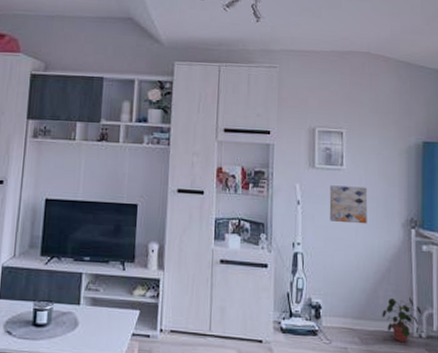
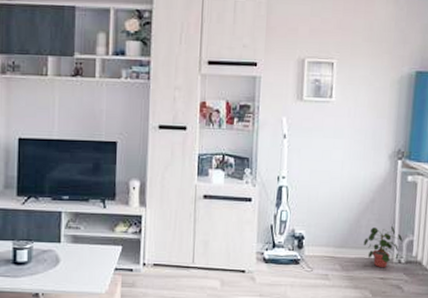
wall art: present [329,185,368,224] -> none [316,118,356,157]

